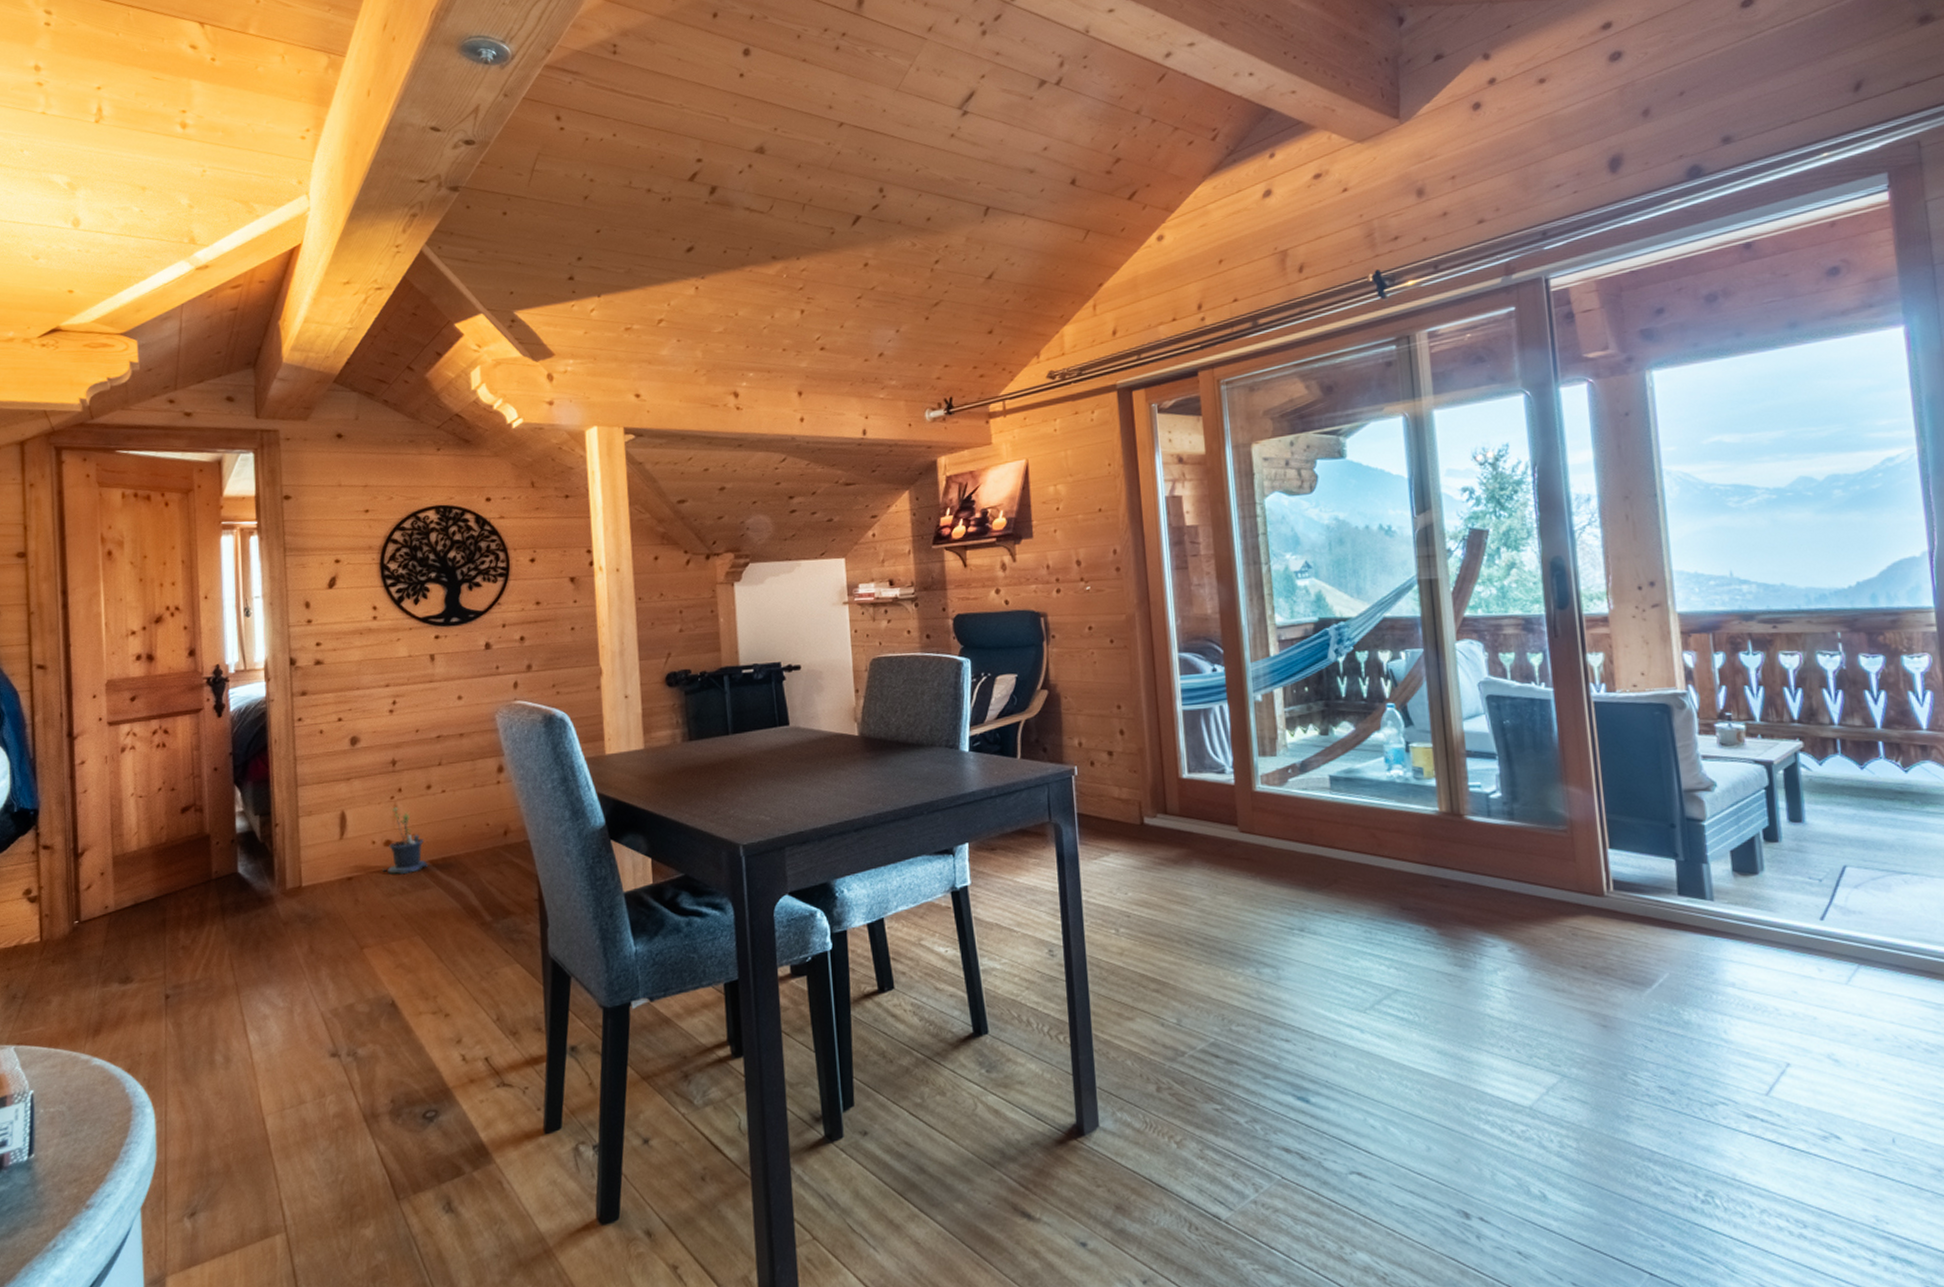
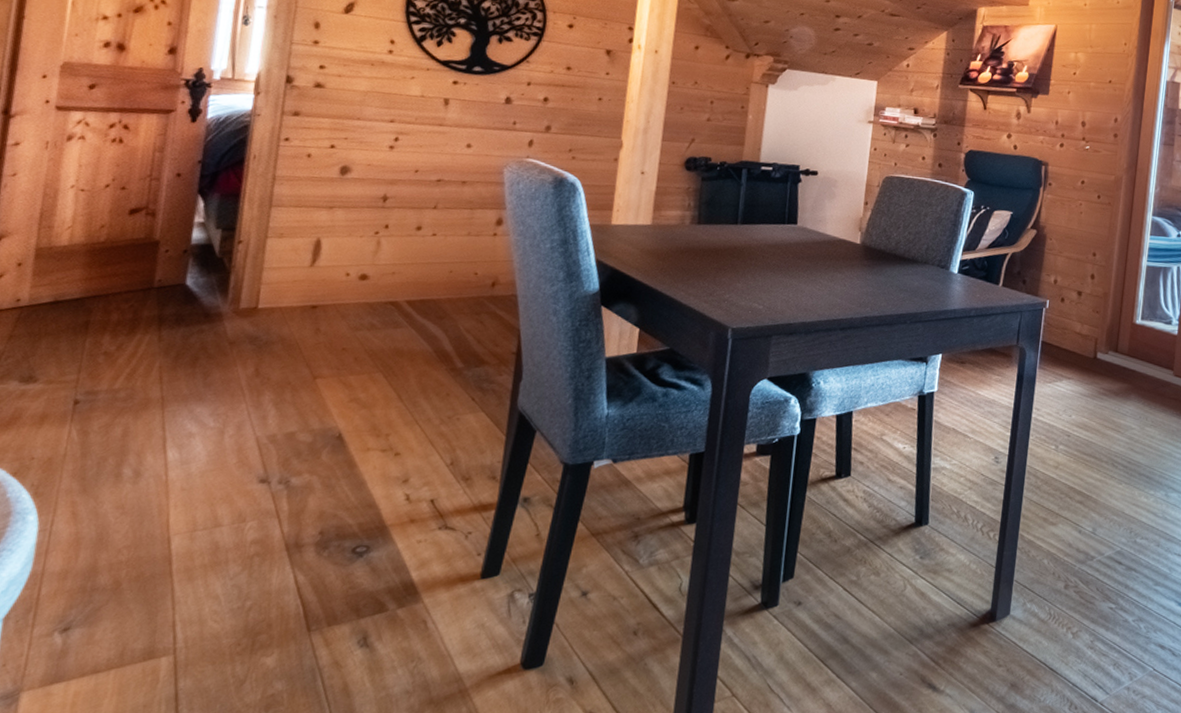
potted plant: present [381,807,428,875] -> none [351,243,404,311]

